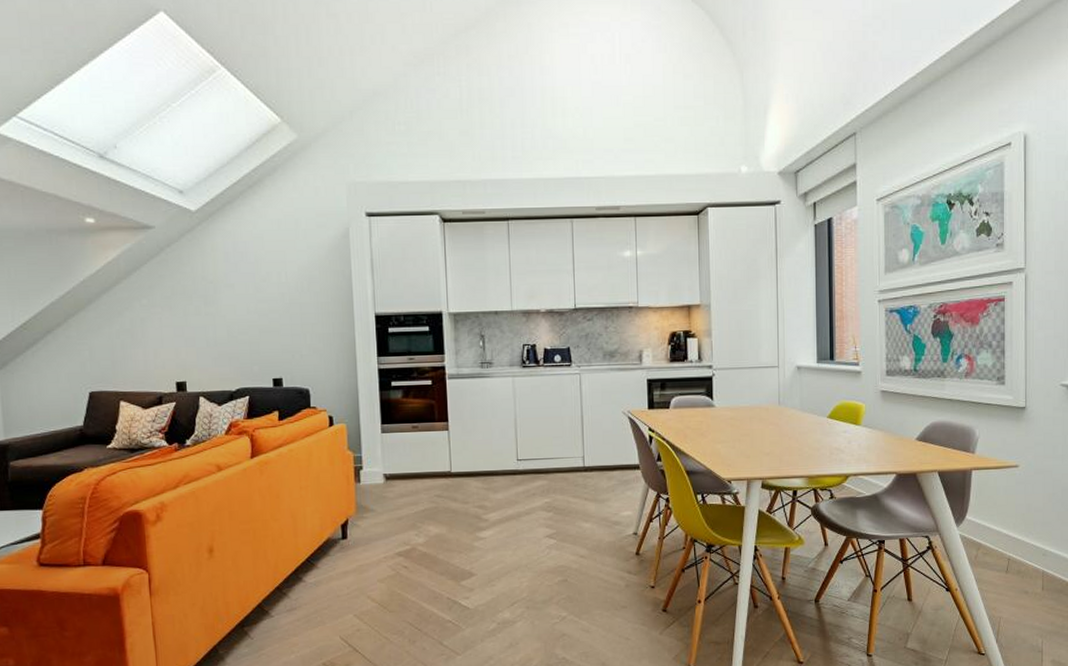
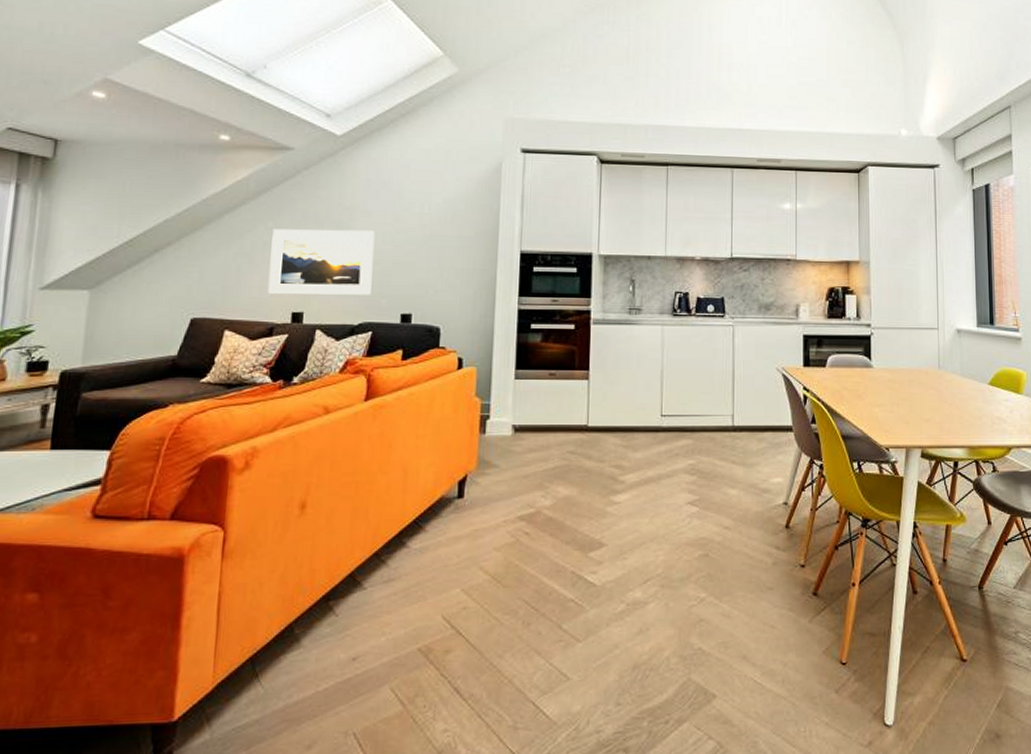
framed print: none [147,301,244,367] -> present [267,229,375,295]

